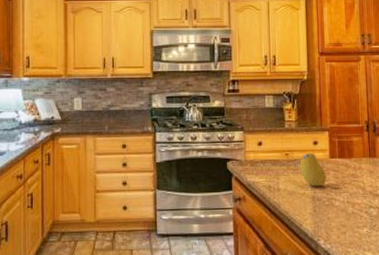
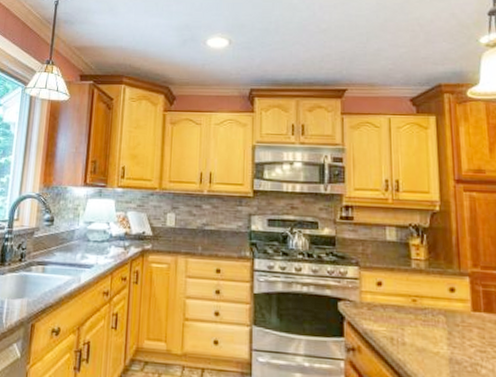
fruit: present [299,152,326,187] -> none [431,301,468,347]

